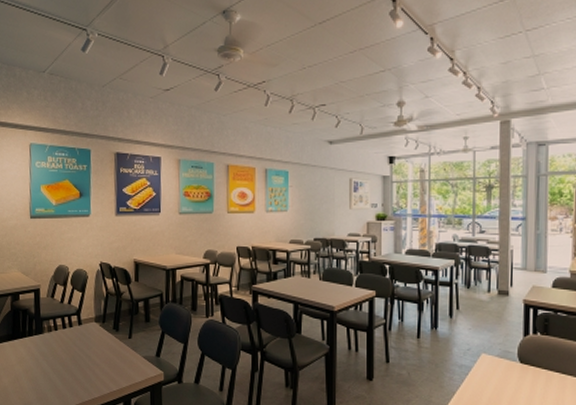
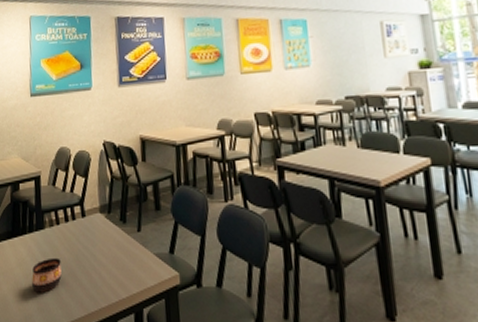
cup: none [31,357,59,385] -> present [32,257,62,293]

